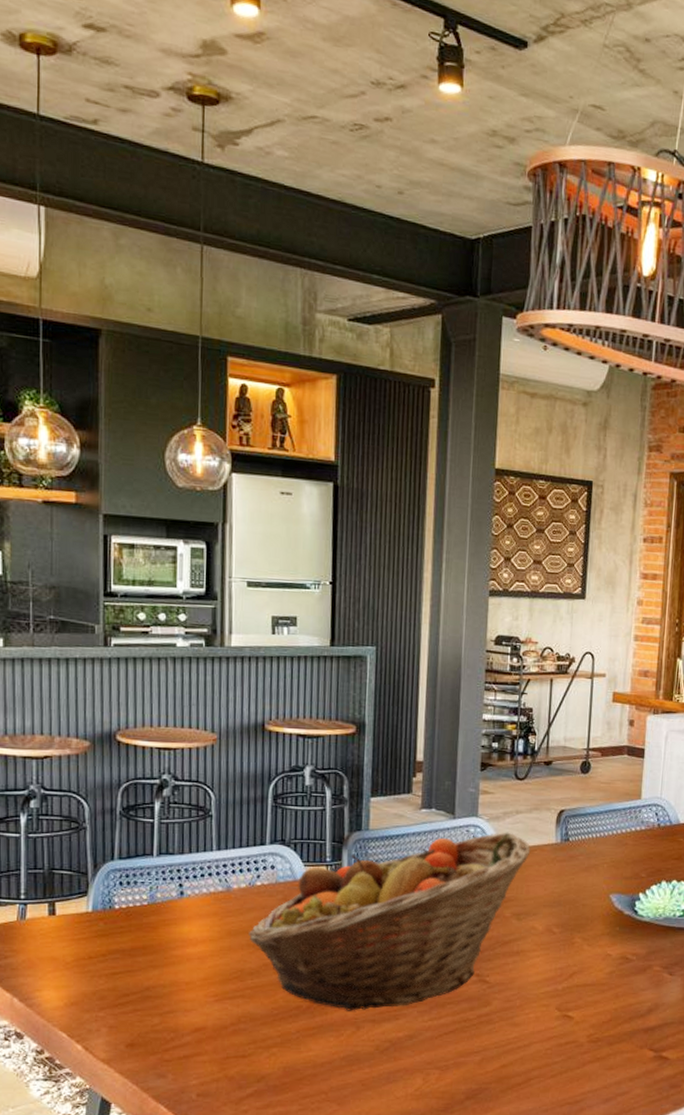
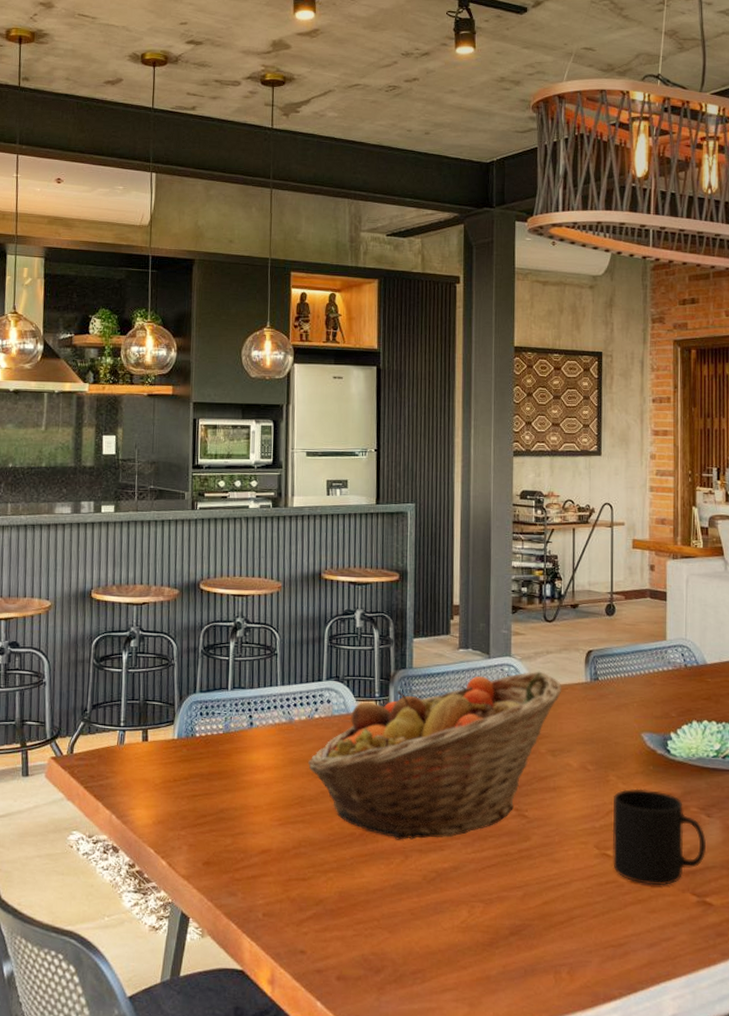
mug: none [573,950,666,1044] -> present [612,788,706,886]

